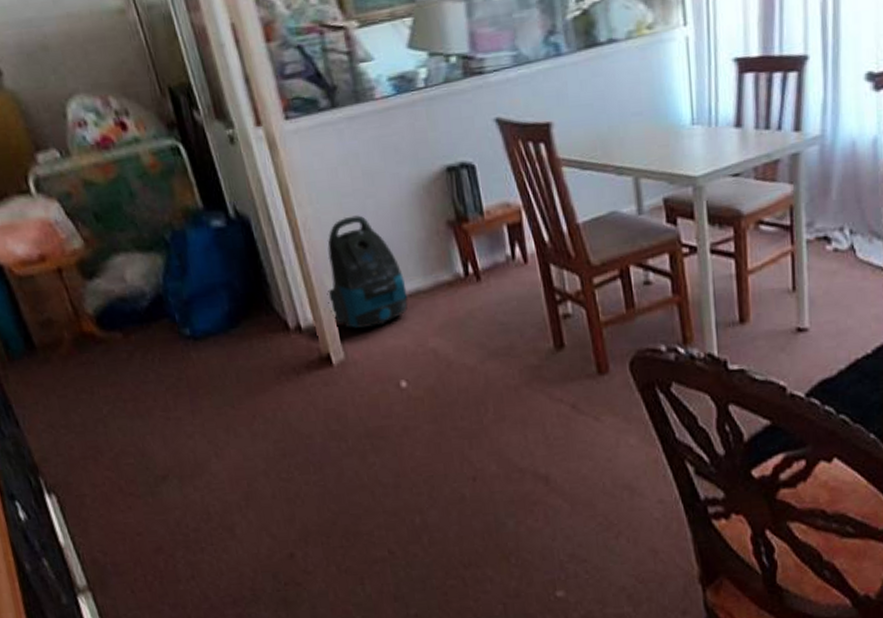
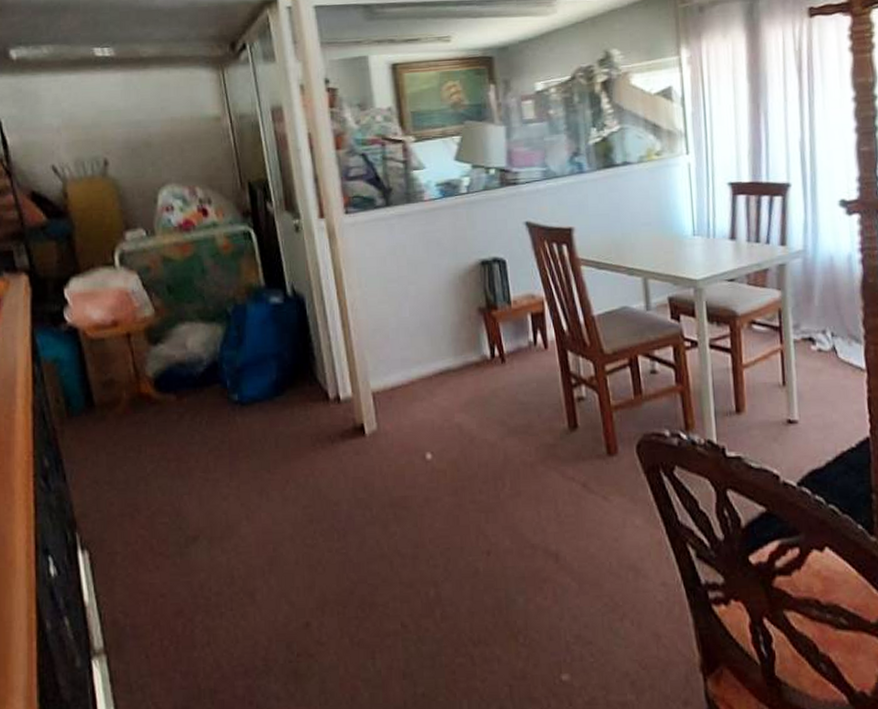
vacuum cleaner: present [327,215,408,329] -> none [366,299,439,401]

